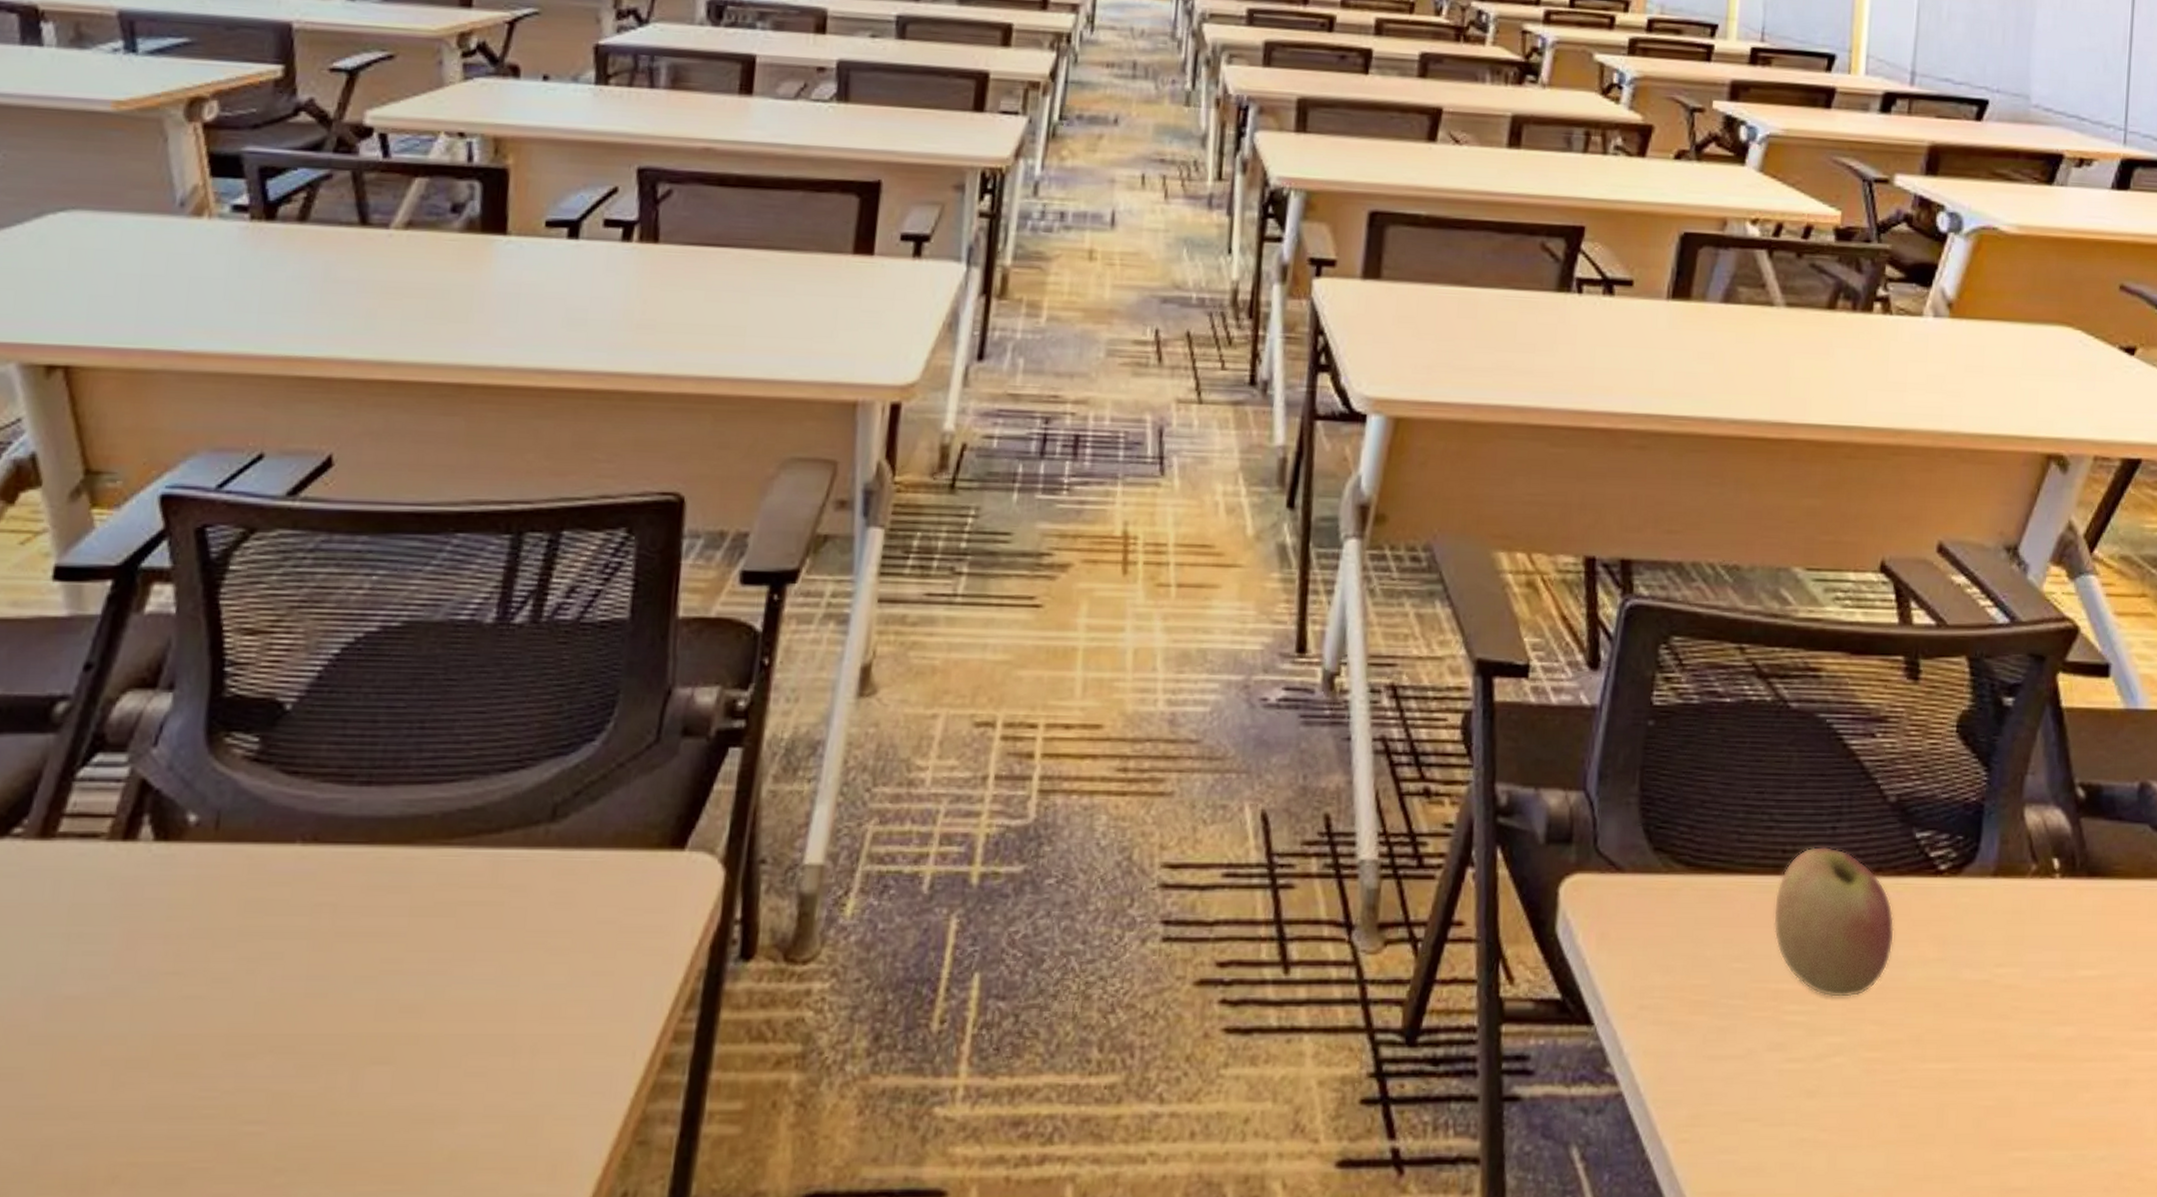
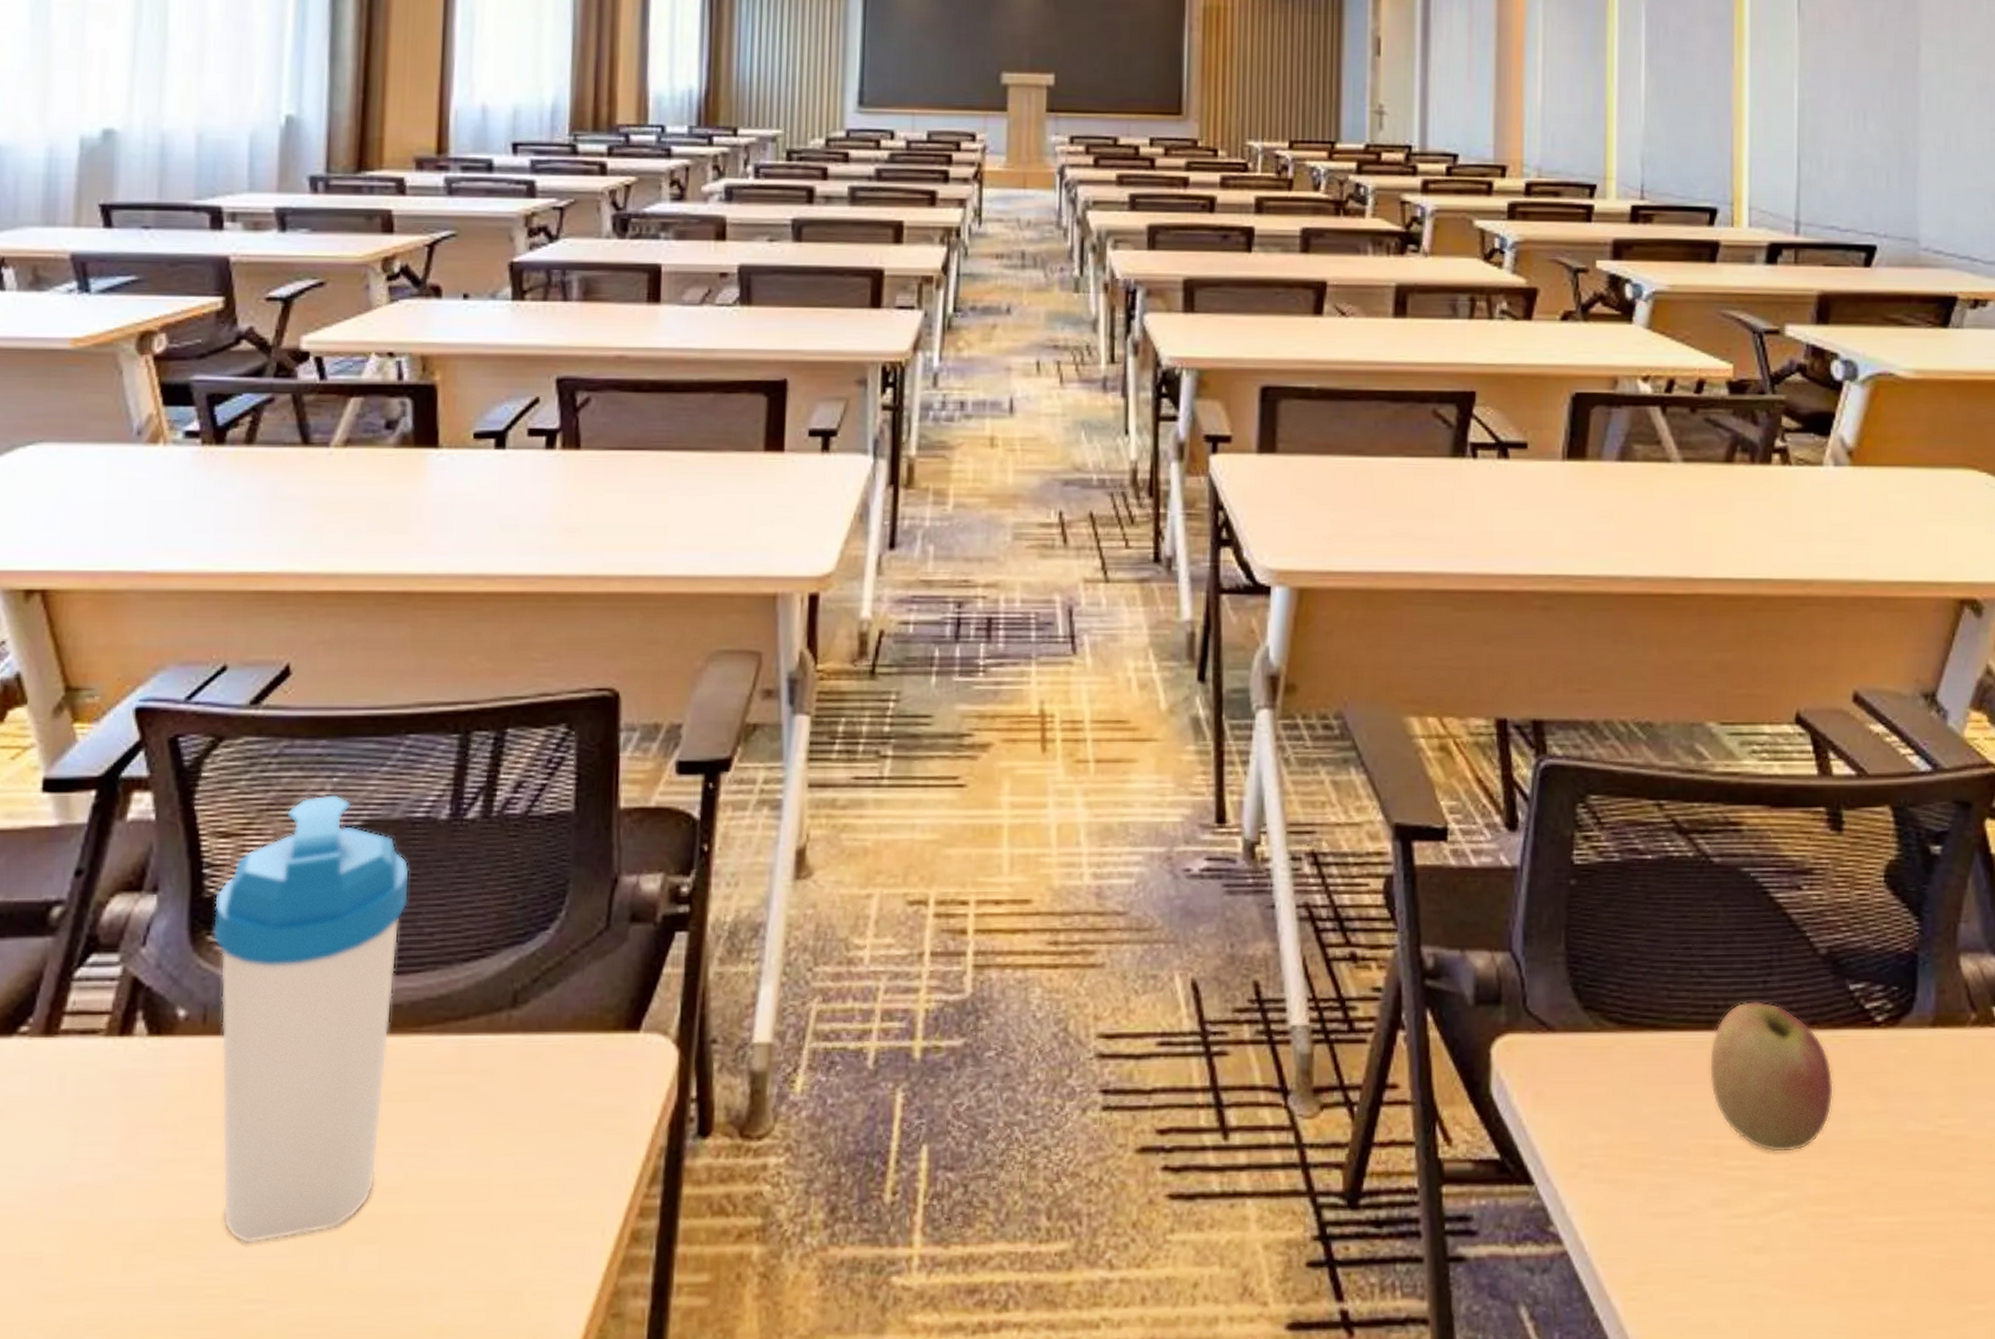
water bottle: none [225,592,450,1062] -> present [212,793,410,1243]

